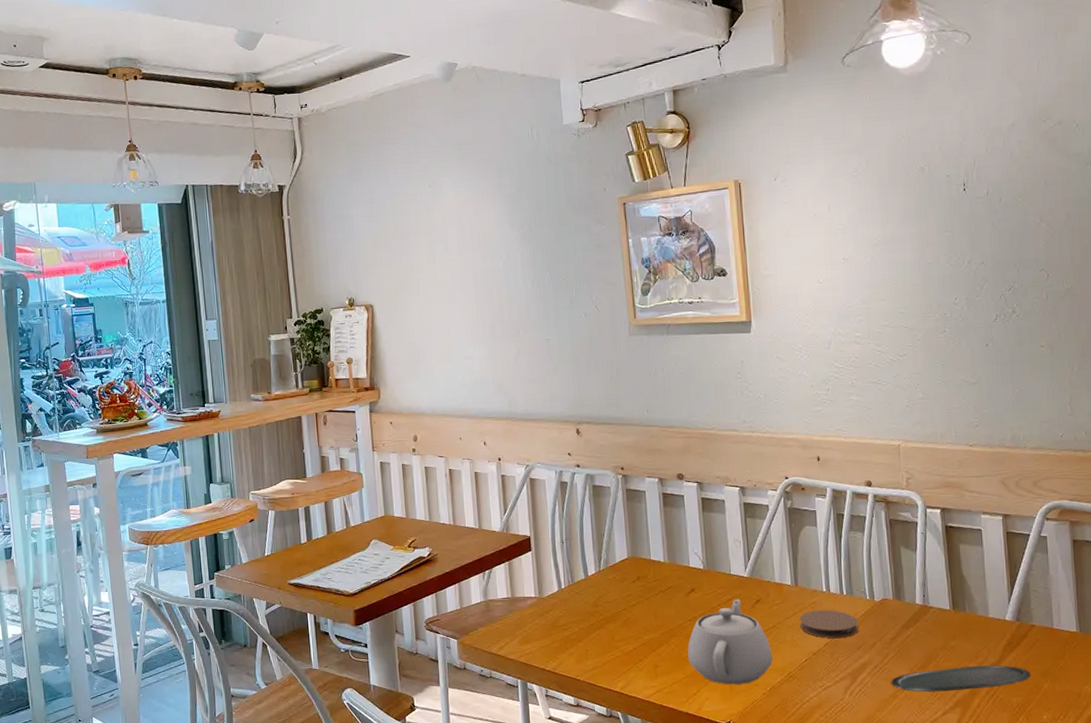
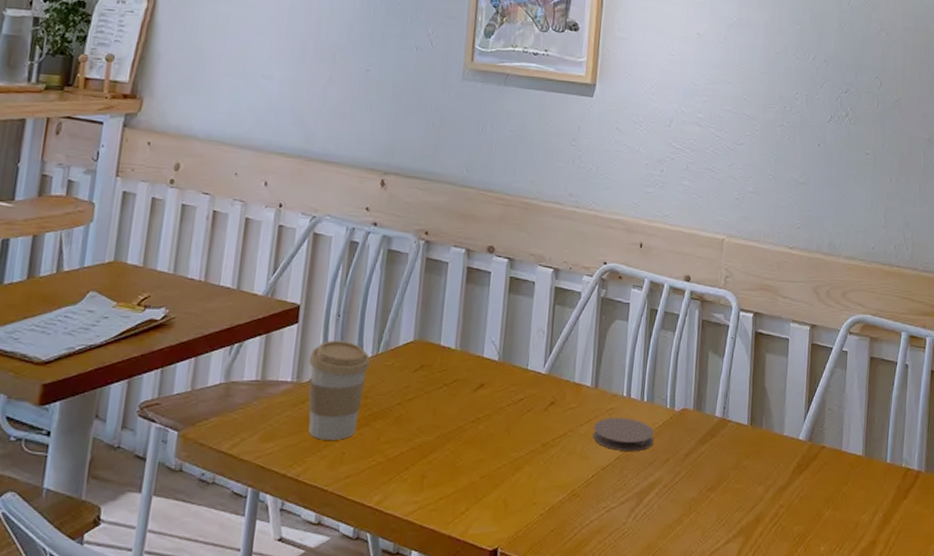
coffee cup: none [545,562,596,641] -> present [308,340,371,440]
teapot: present [688,598,773,685] -> none [462,399,558,503]
oval tray: present [891,665,1032,692] -> none [677,488,816,518]

